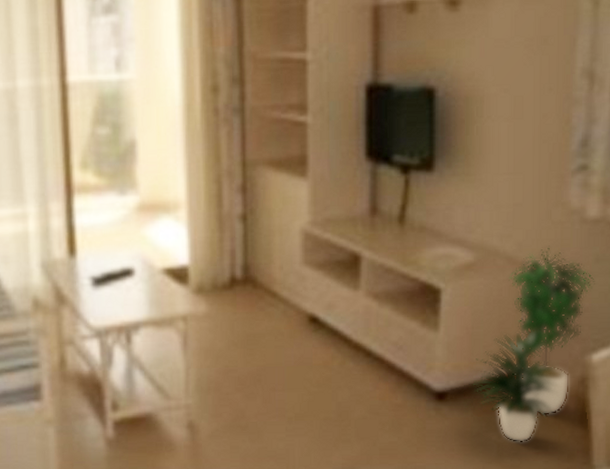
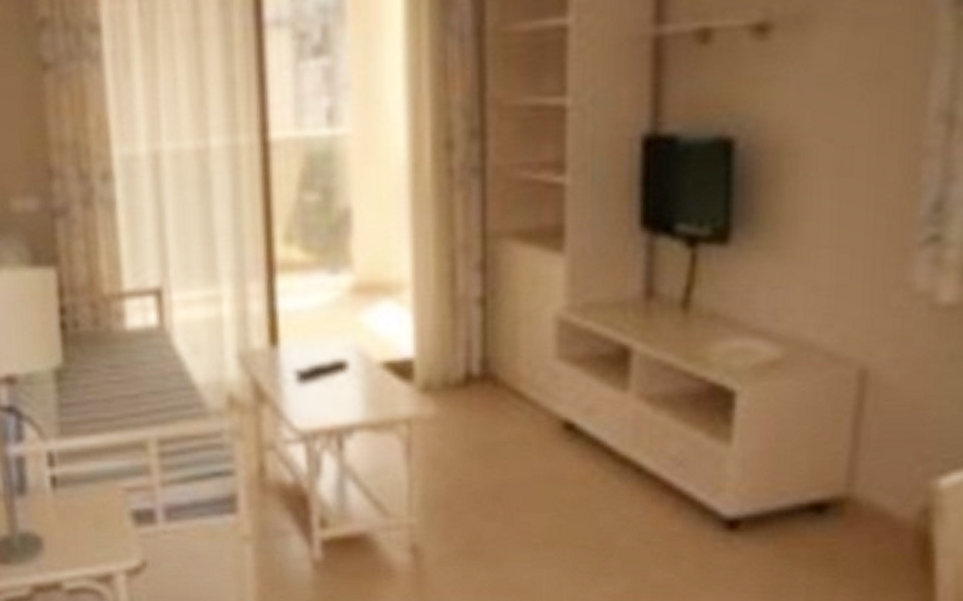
potted plant: present [472,246,595,443] -> none [774,339,947,587]

